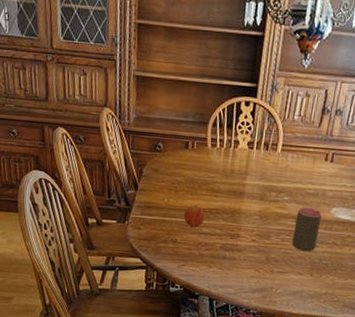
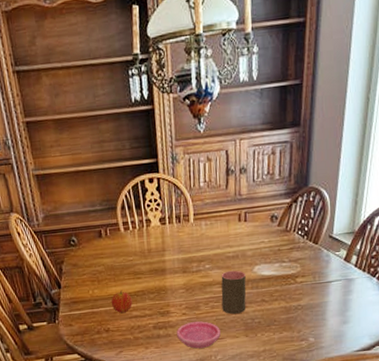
saucer: none [241,250,286,279] -> present [176,321,221,349]

